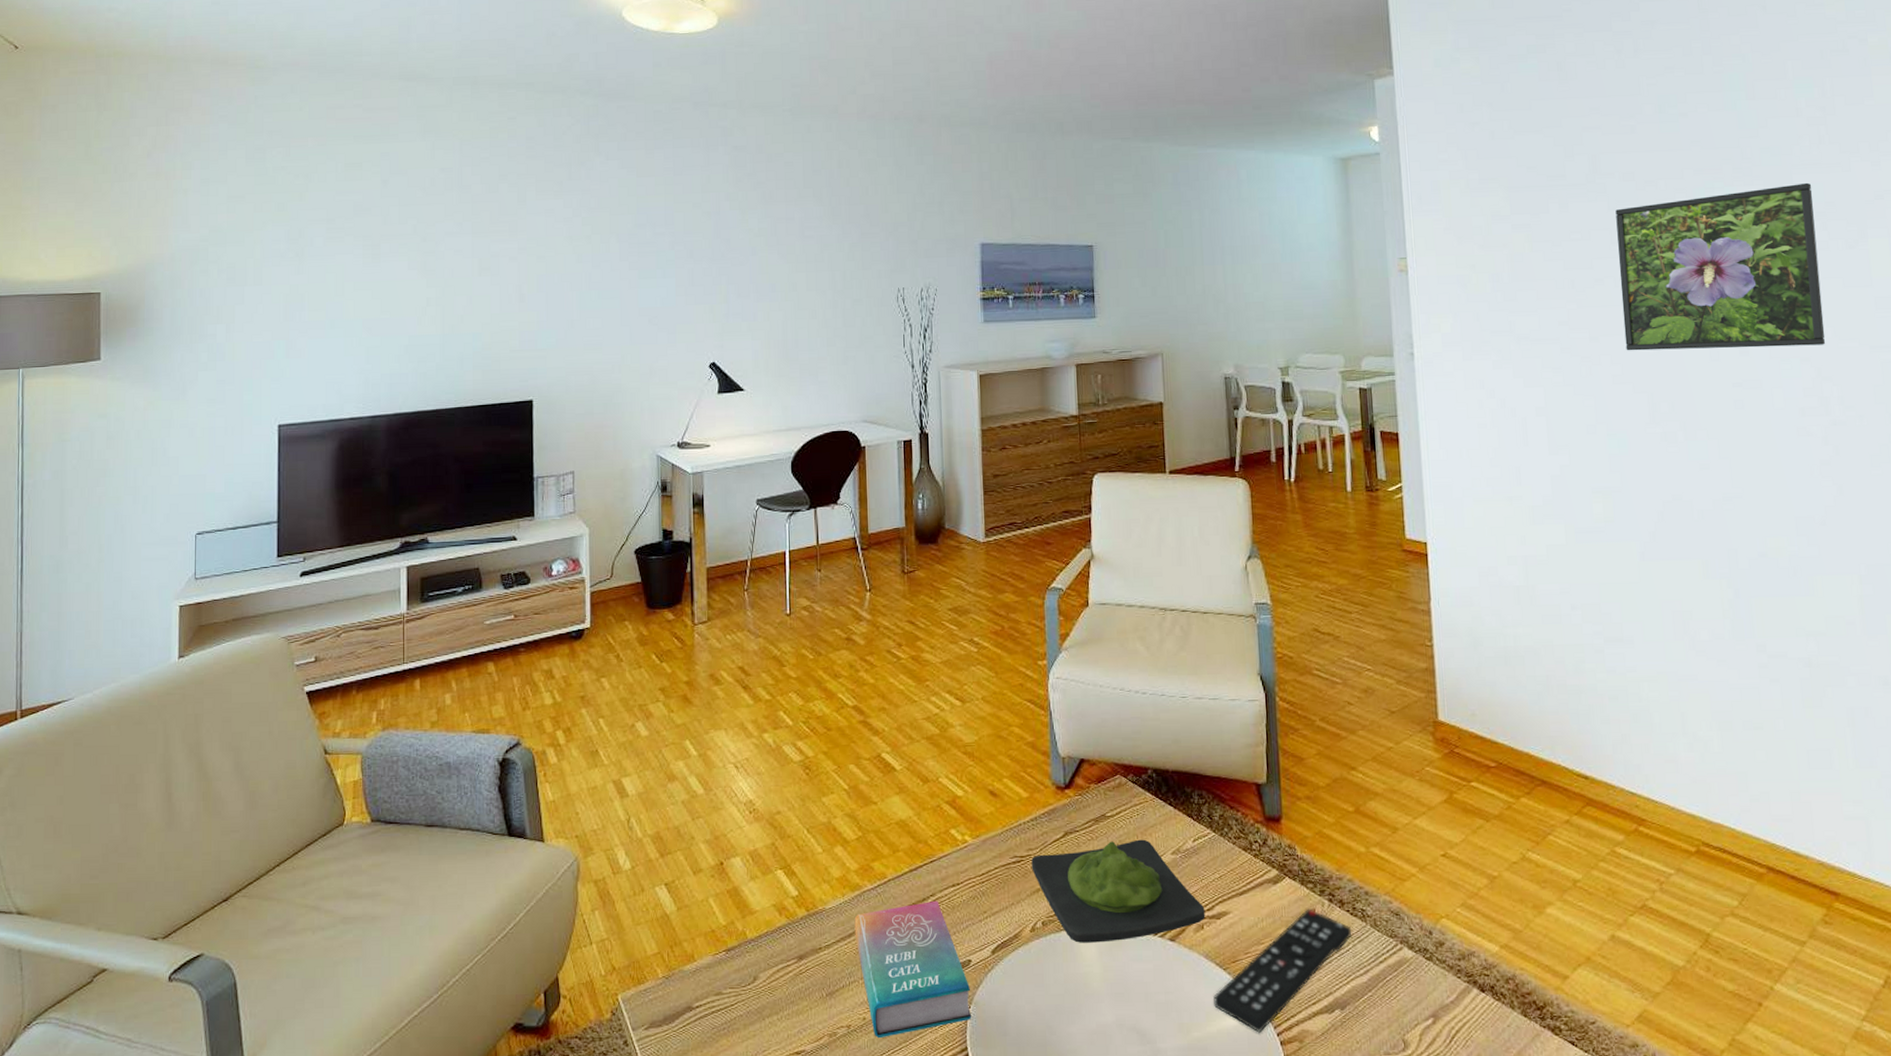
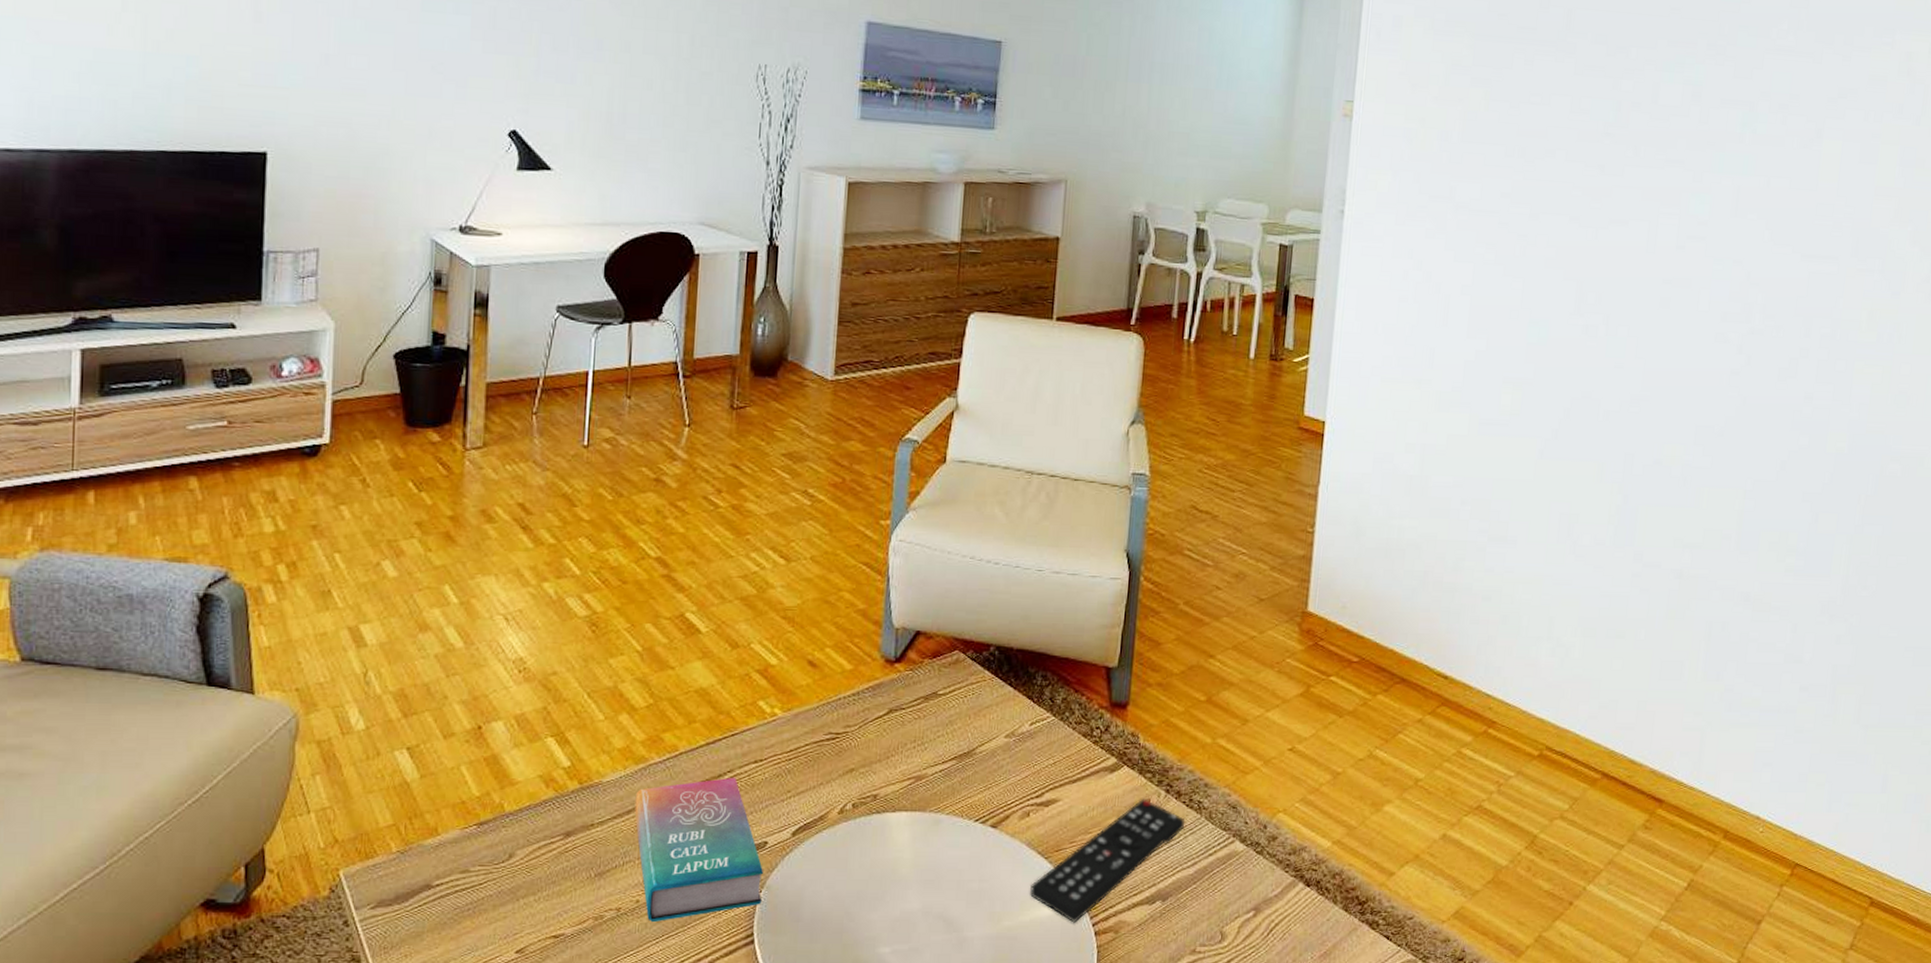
wasabi: present [1031,839,1206,943] -> none [847,720,1034,827]
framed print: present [1615,182,1826,351] -> none [1564,70,1781,248]

